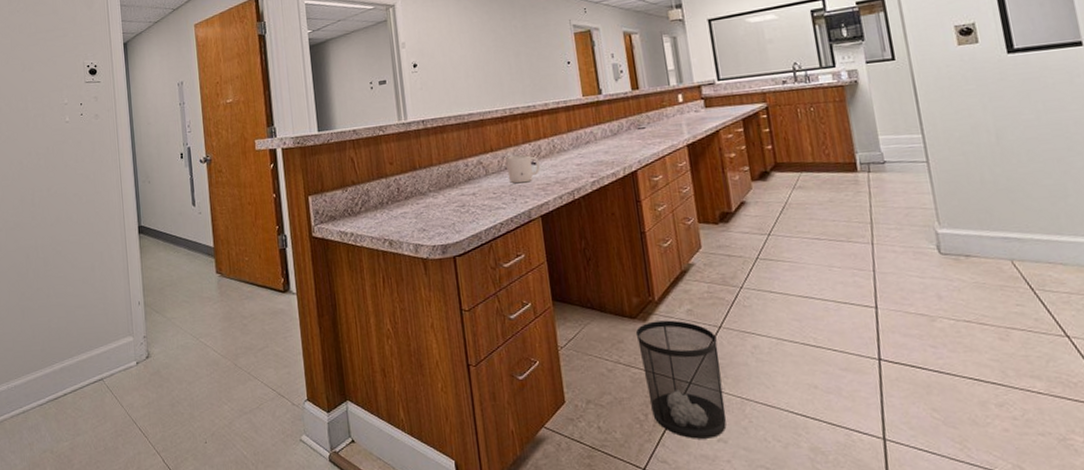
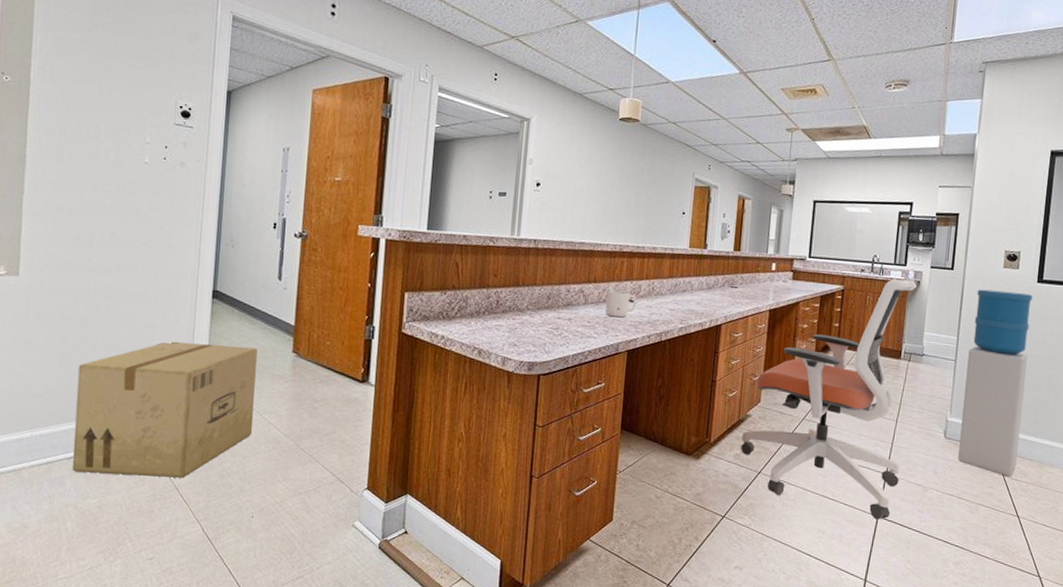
cardboard box: none [37,275,193,417] -> present [73,342,257,478]
waste bin: present [635,320,727,439] -> none [686,460,754,565]
office chair: none [689,80,895,364] -> present [741,278,917,520]
water cooler: none [932,68,1046,289] -> present [958,289,1033,477]

